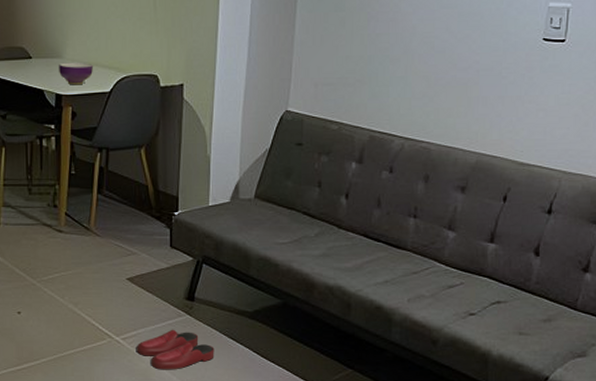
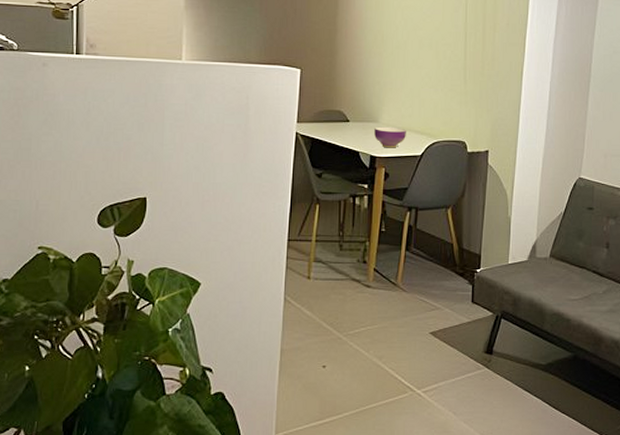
slippers: present [137,329,215,370] -> none [437,382,510,422]

